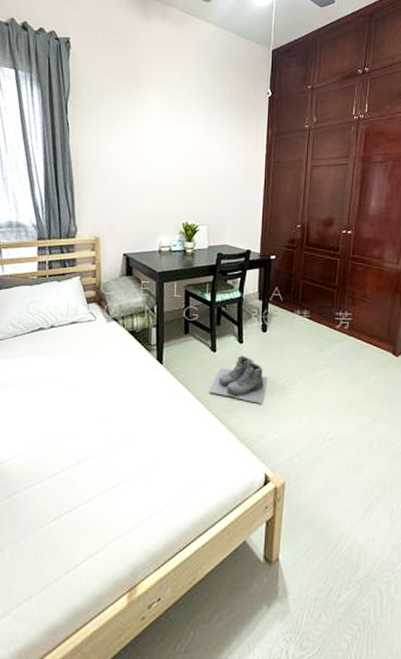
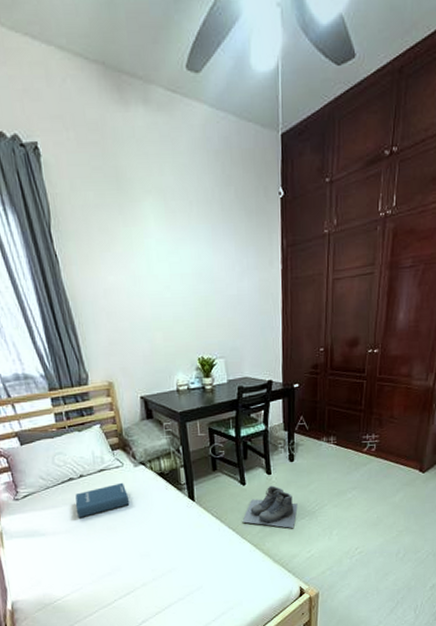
hardback book: none [40,337,97,371] -> present [75,482,130,518]

